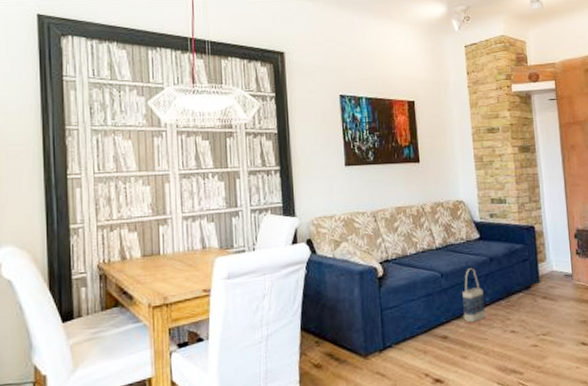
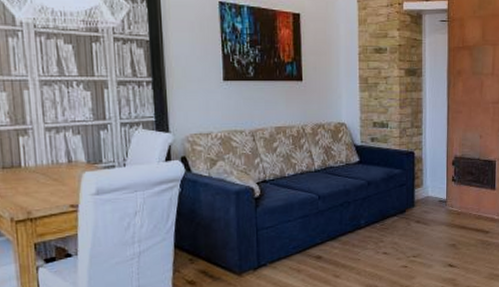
bag: present [462,268,485,323] -> none [339,191,359,244]

